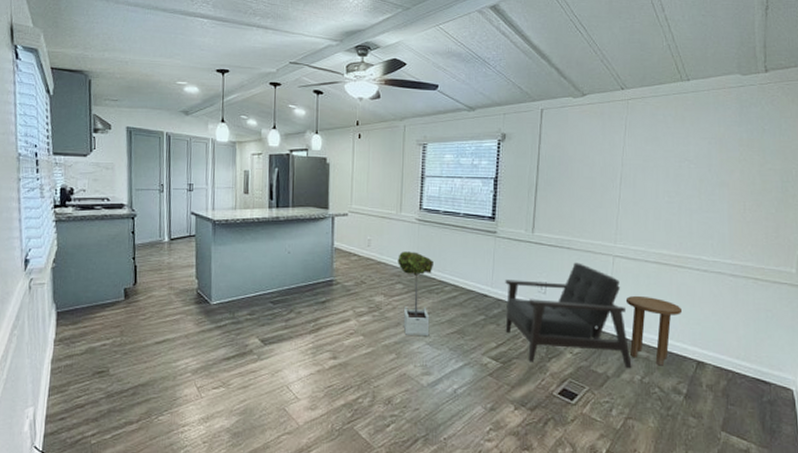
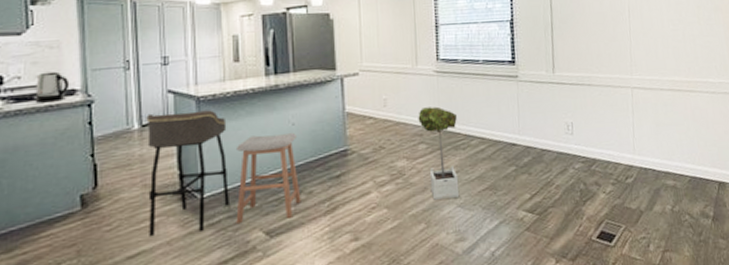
kettle: none [95,188,120,213] -> present [35,71,70,103]
bar stool: none [172,230,236,331] -> present [146,110,229,237]
stool: none [238,258,292,331] -> present [236,132,301,225]
armchair: present [505,262,632,368] -> none [532,98,662,209]
side table: present [625,295,683,366] -> none [647,124,700,193]

